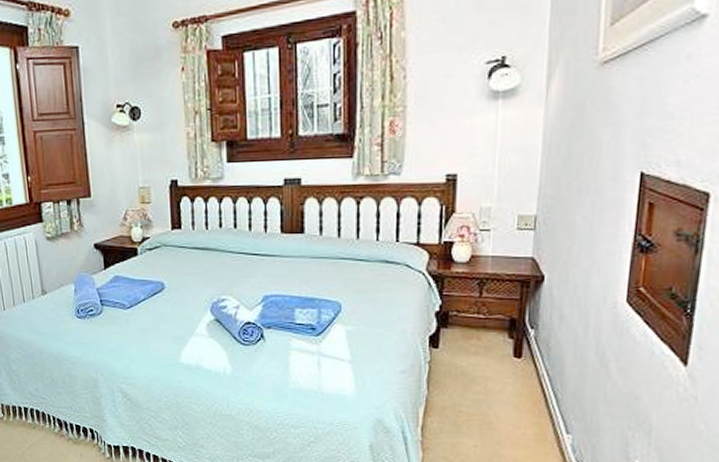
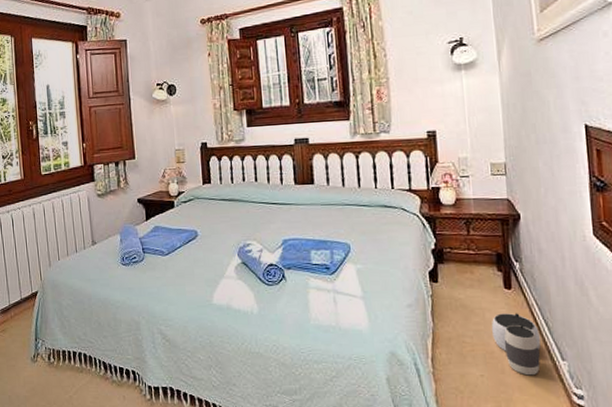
waste basket: none [492,383,546,448] -> present [491,313,541,376]

